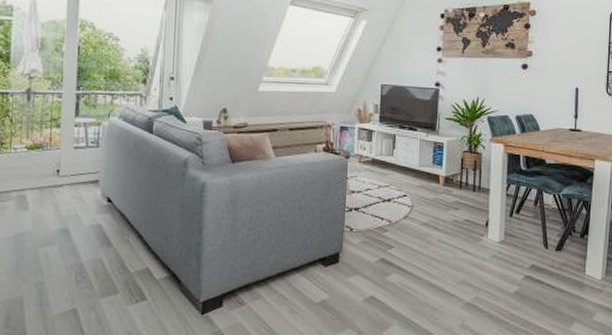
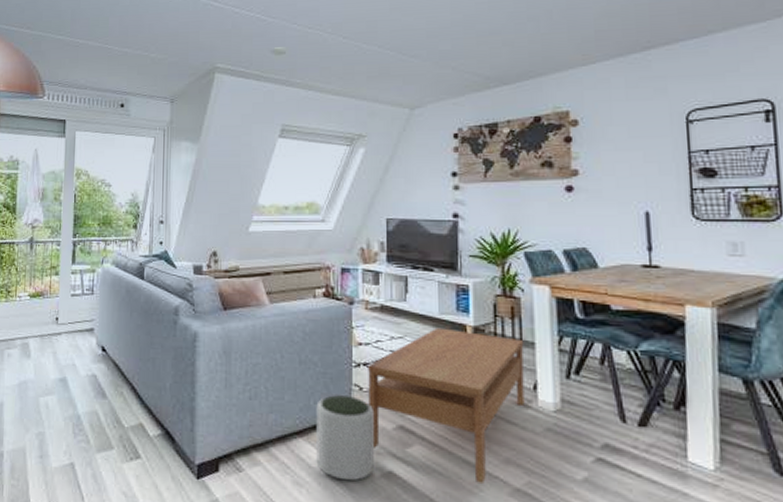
plant pot: none [310,236,361,307] -> present [316,395,374,481]
coffee table: none [357,177,482,302] -> present [368,327,525,485]

